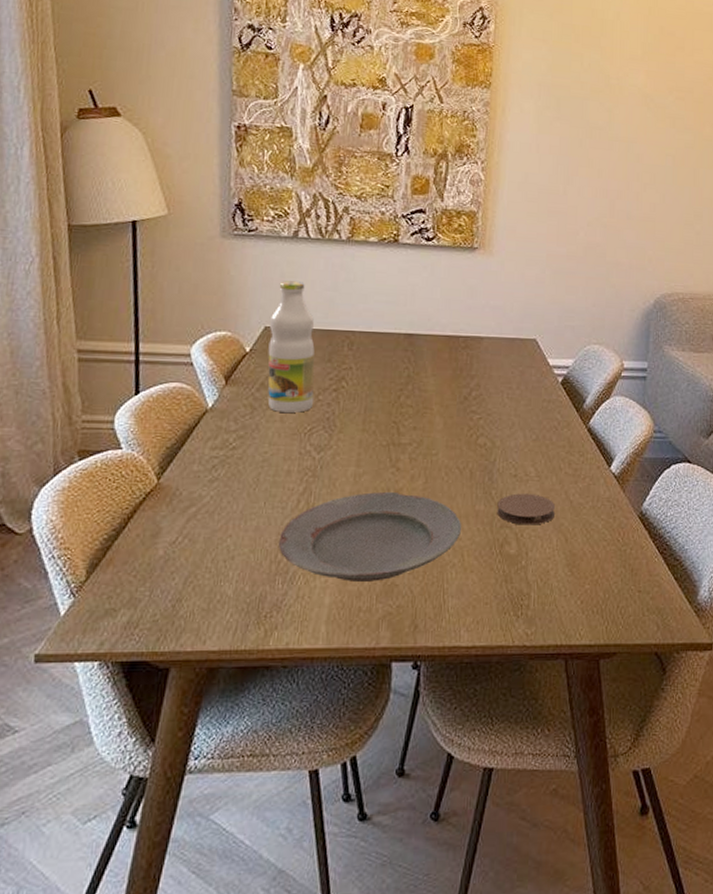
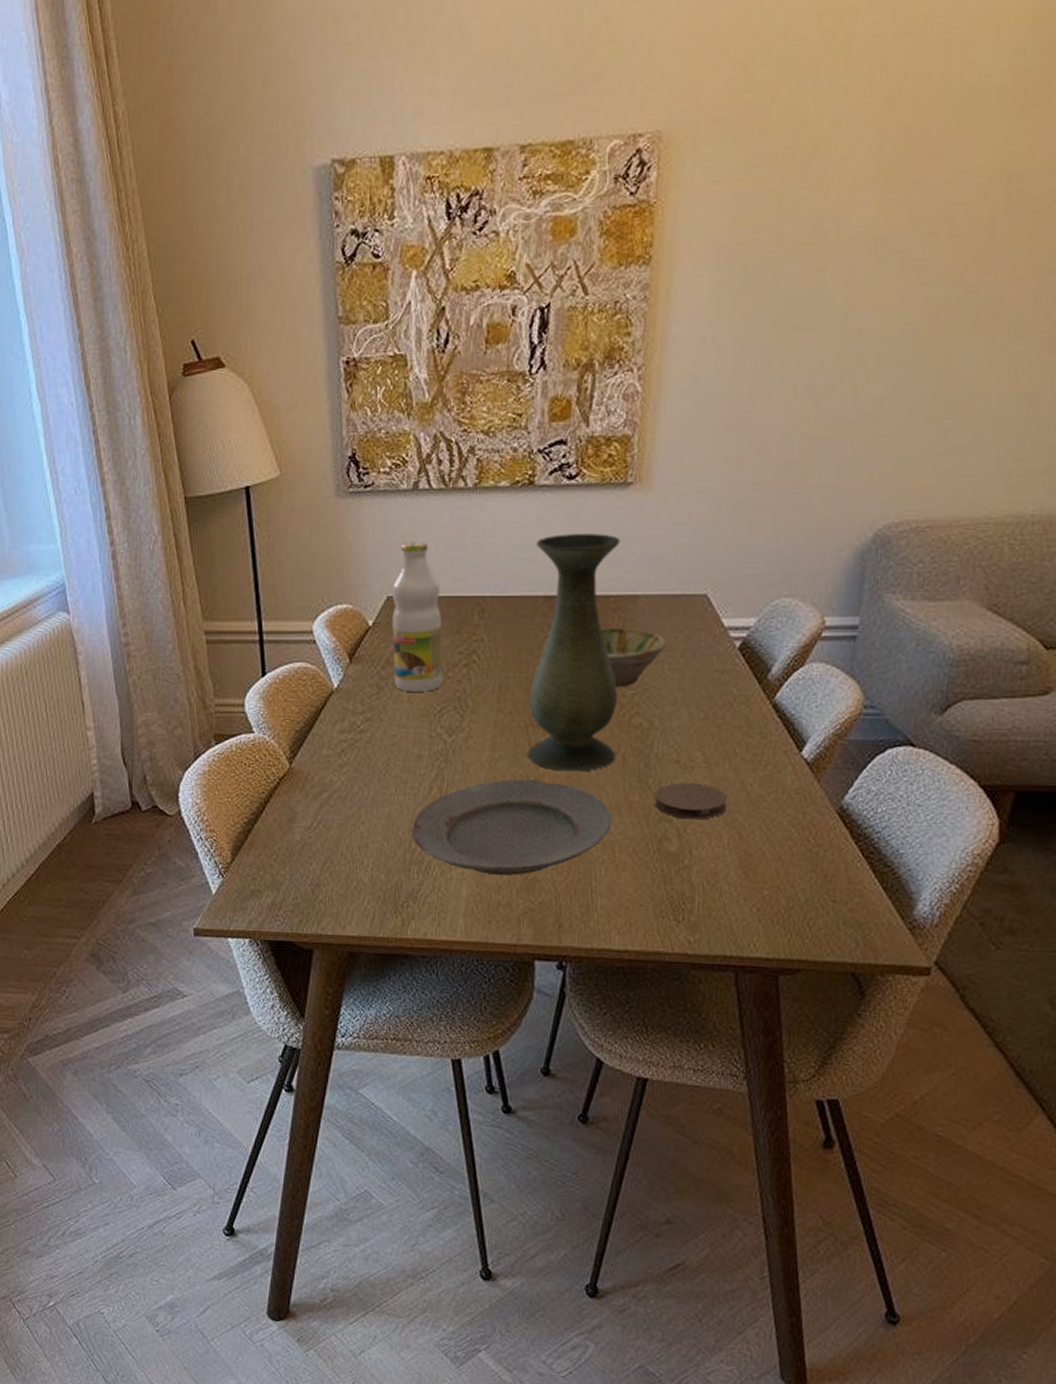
vase: none [388,284,468,485] -> present [527,534,620,772]
bowl: none [452,362,506,413] -> present [600,628,667,688]

